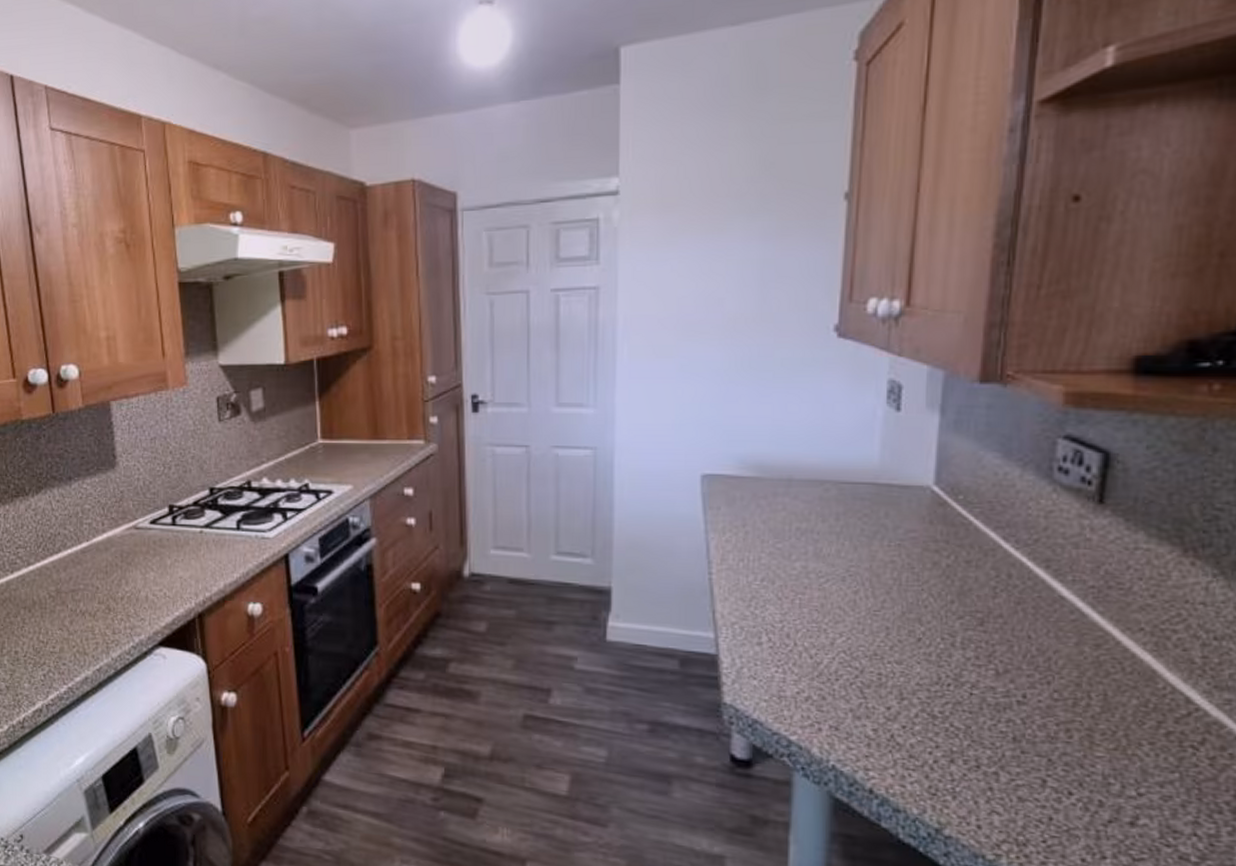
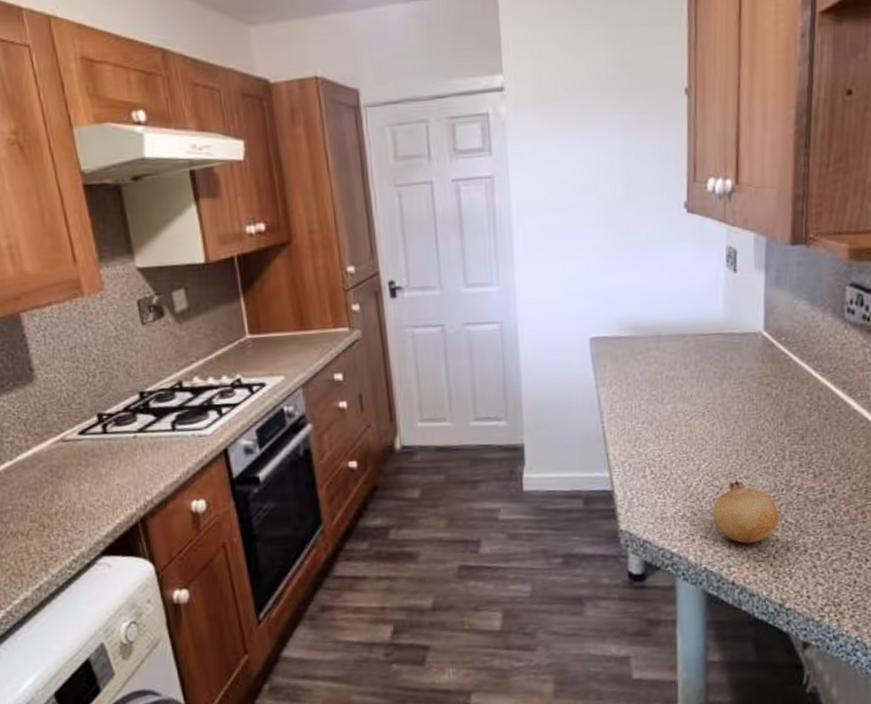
fruit: none [847,663,942,745] -> present [712,479,779,544]

